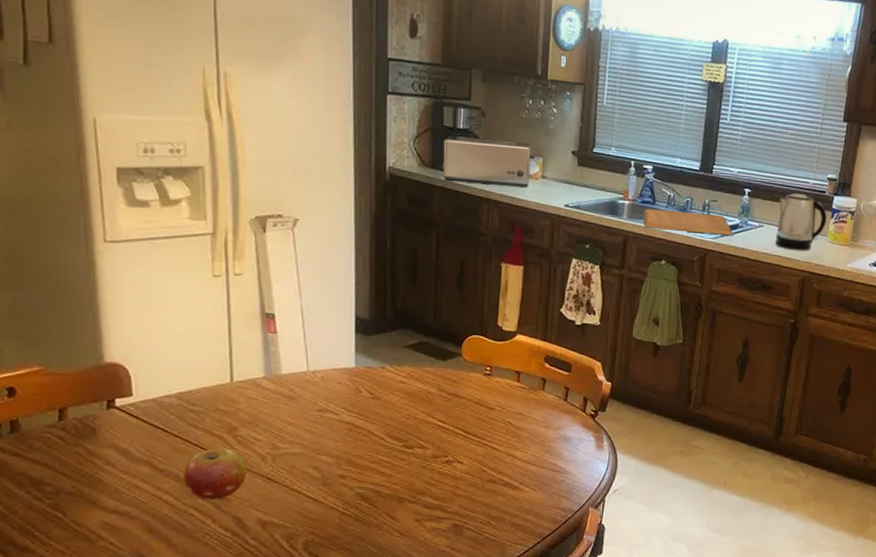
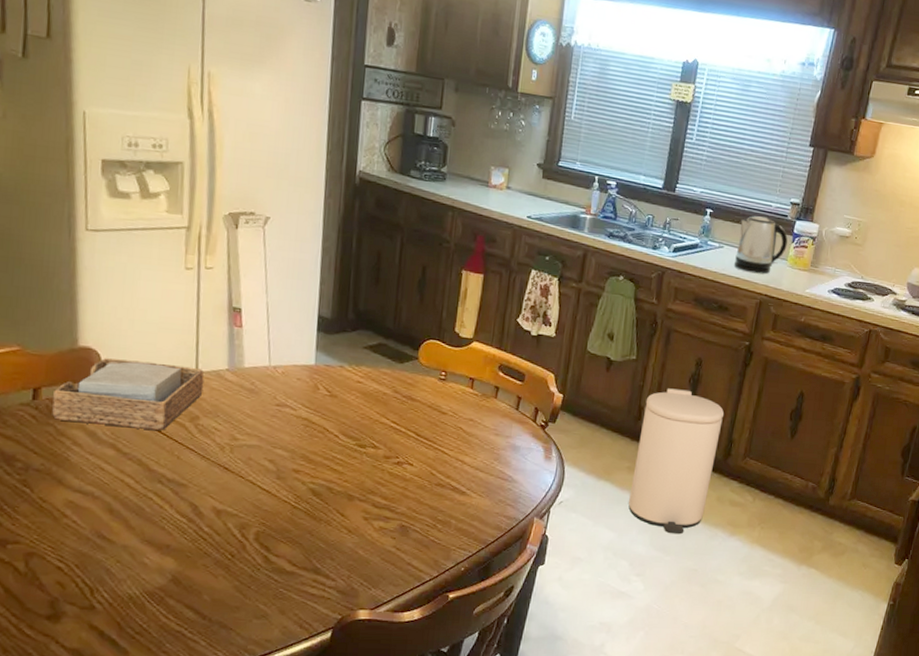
napkin holder: none [81,373,240,445] -> present [52,358,205,431]
fruit: present [184,448,248,499] -> none [145,435,206,486]
toaster: present [443,135,535,188] -> none [411,143,501,197]
chopping board: present [643,208,734,237] -> none [604,223,693,256]
pedal bin: none [683,370,774,515] -> present [628,388,725,535]

